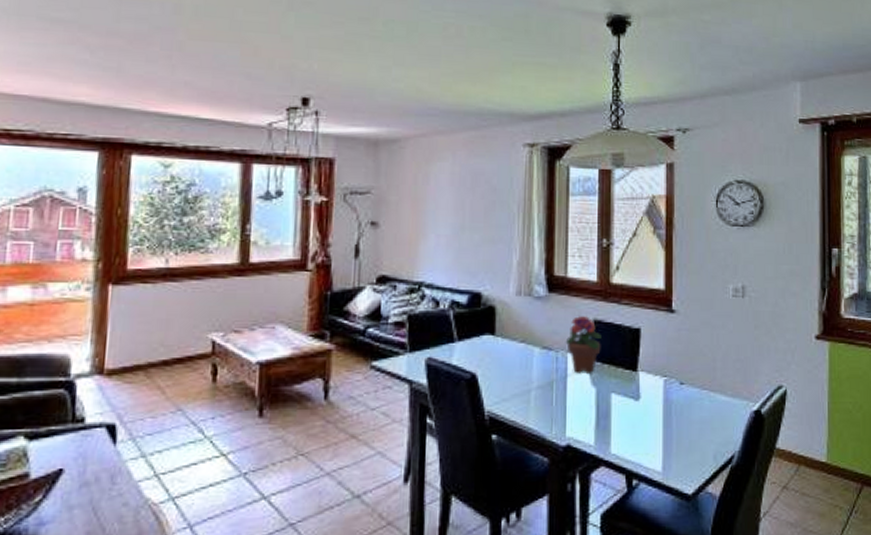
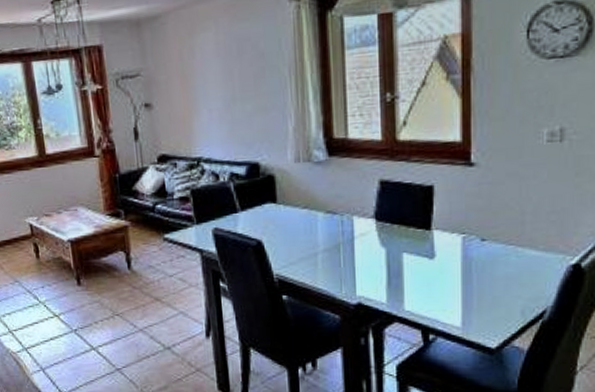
potted flower: present [565,316,601,373] -> none [350,177,390,235]

